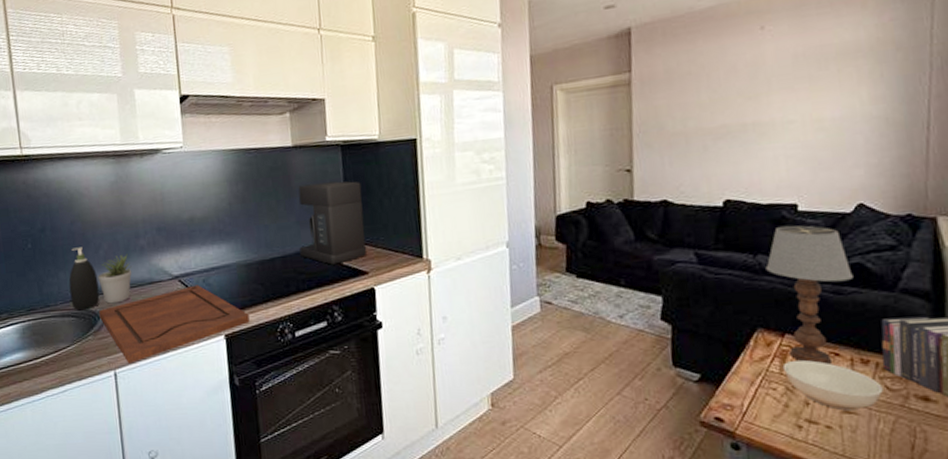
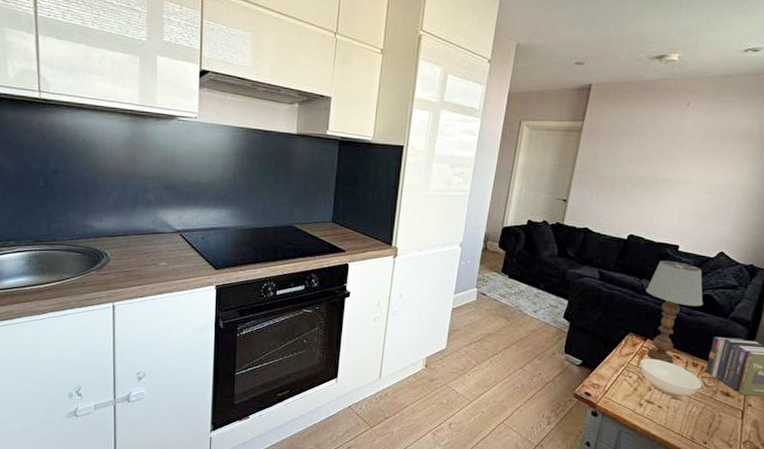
soap dispenser: present [68,247,100,311] -> none [77,192,106,248]
potted plant: present [97,253,132,304] -> none [105,204,138,246]
cutting board: present [99,285,250,364] -> none [103,240,239,299]
coffee maker: present [298,181,366,265] -> none [290,169,351,241]

